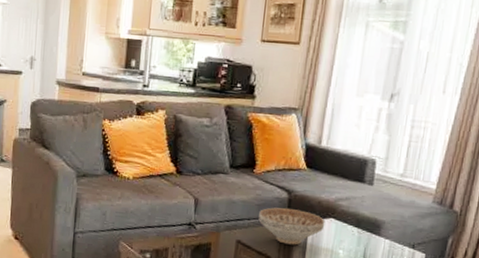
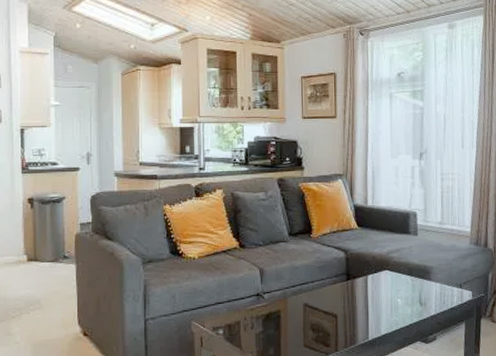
decorative bowl: present [258,207,325,245] -> none [321,266,382,301]

